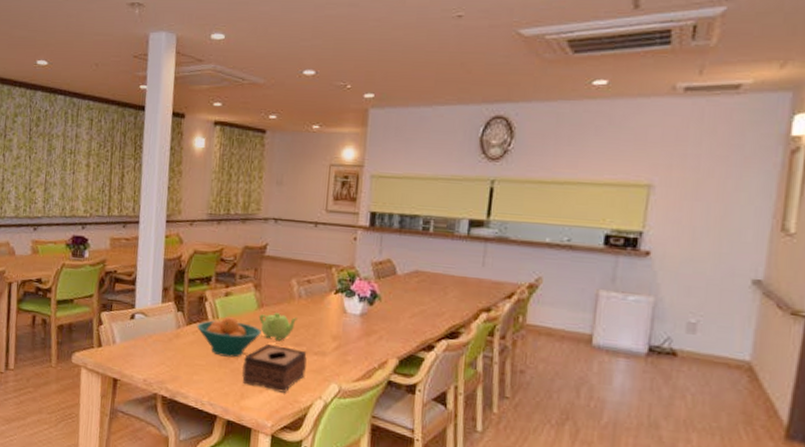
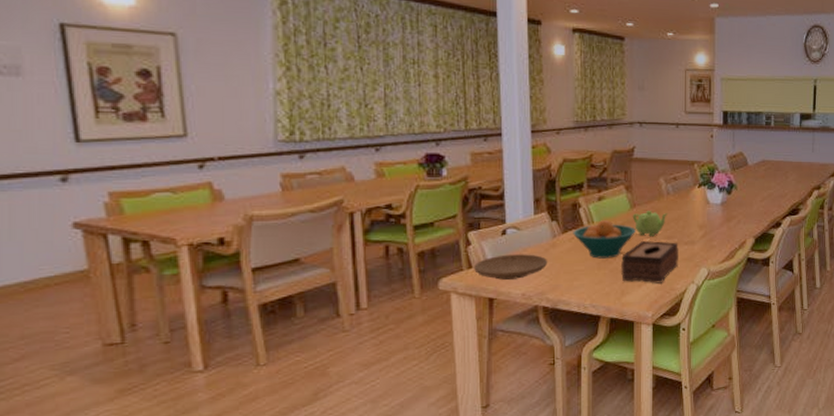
plate: none [102,338,171,364] -> present [473,254,548,280]

